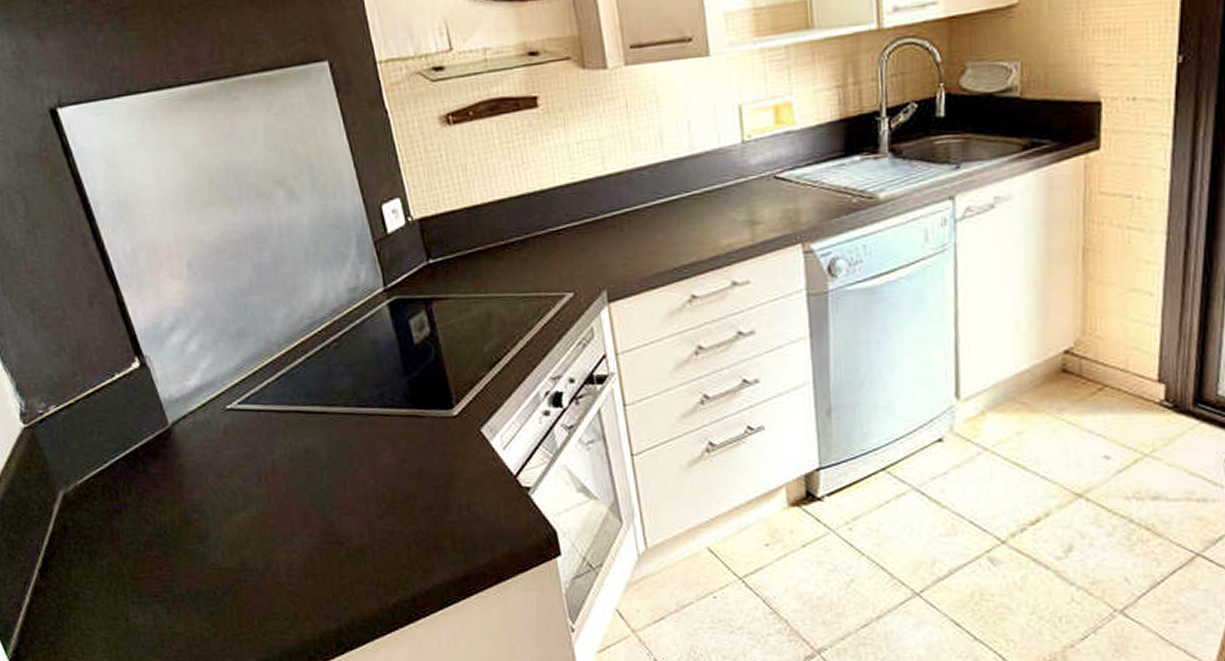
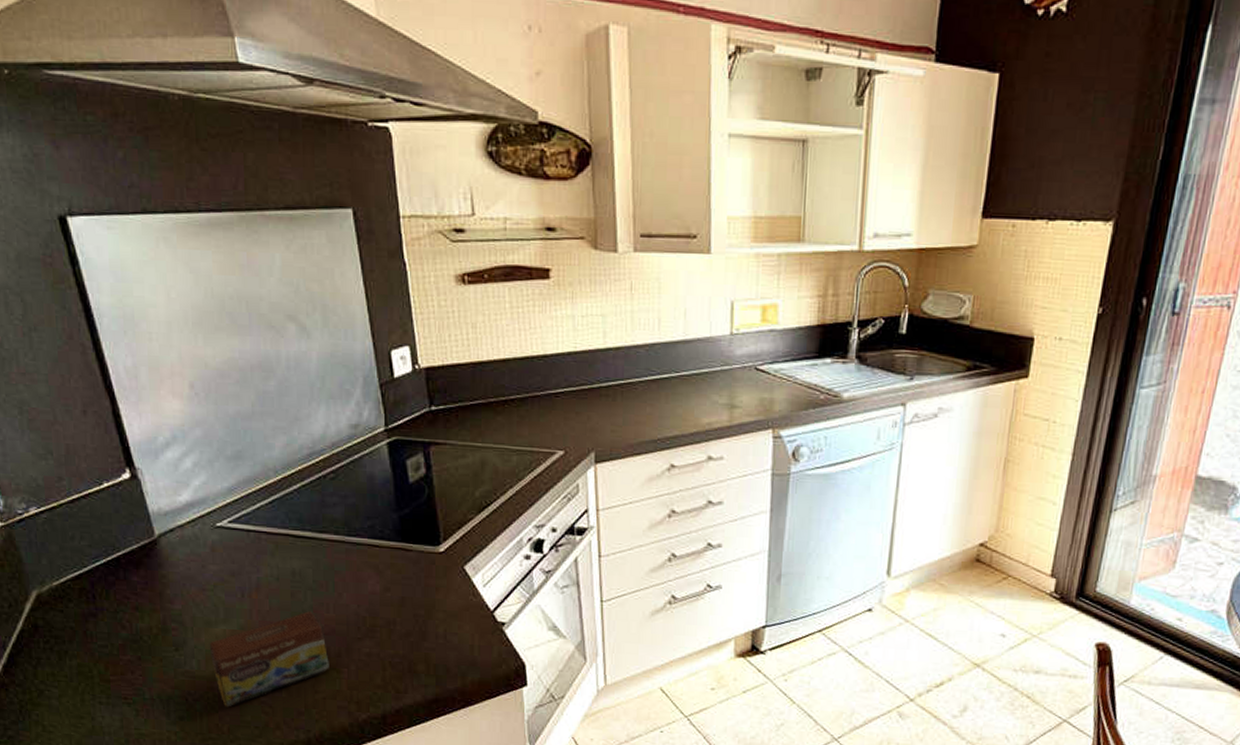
tea box: none [231,491,353,599] -> present [209,611,329,707]

